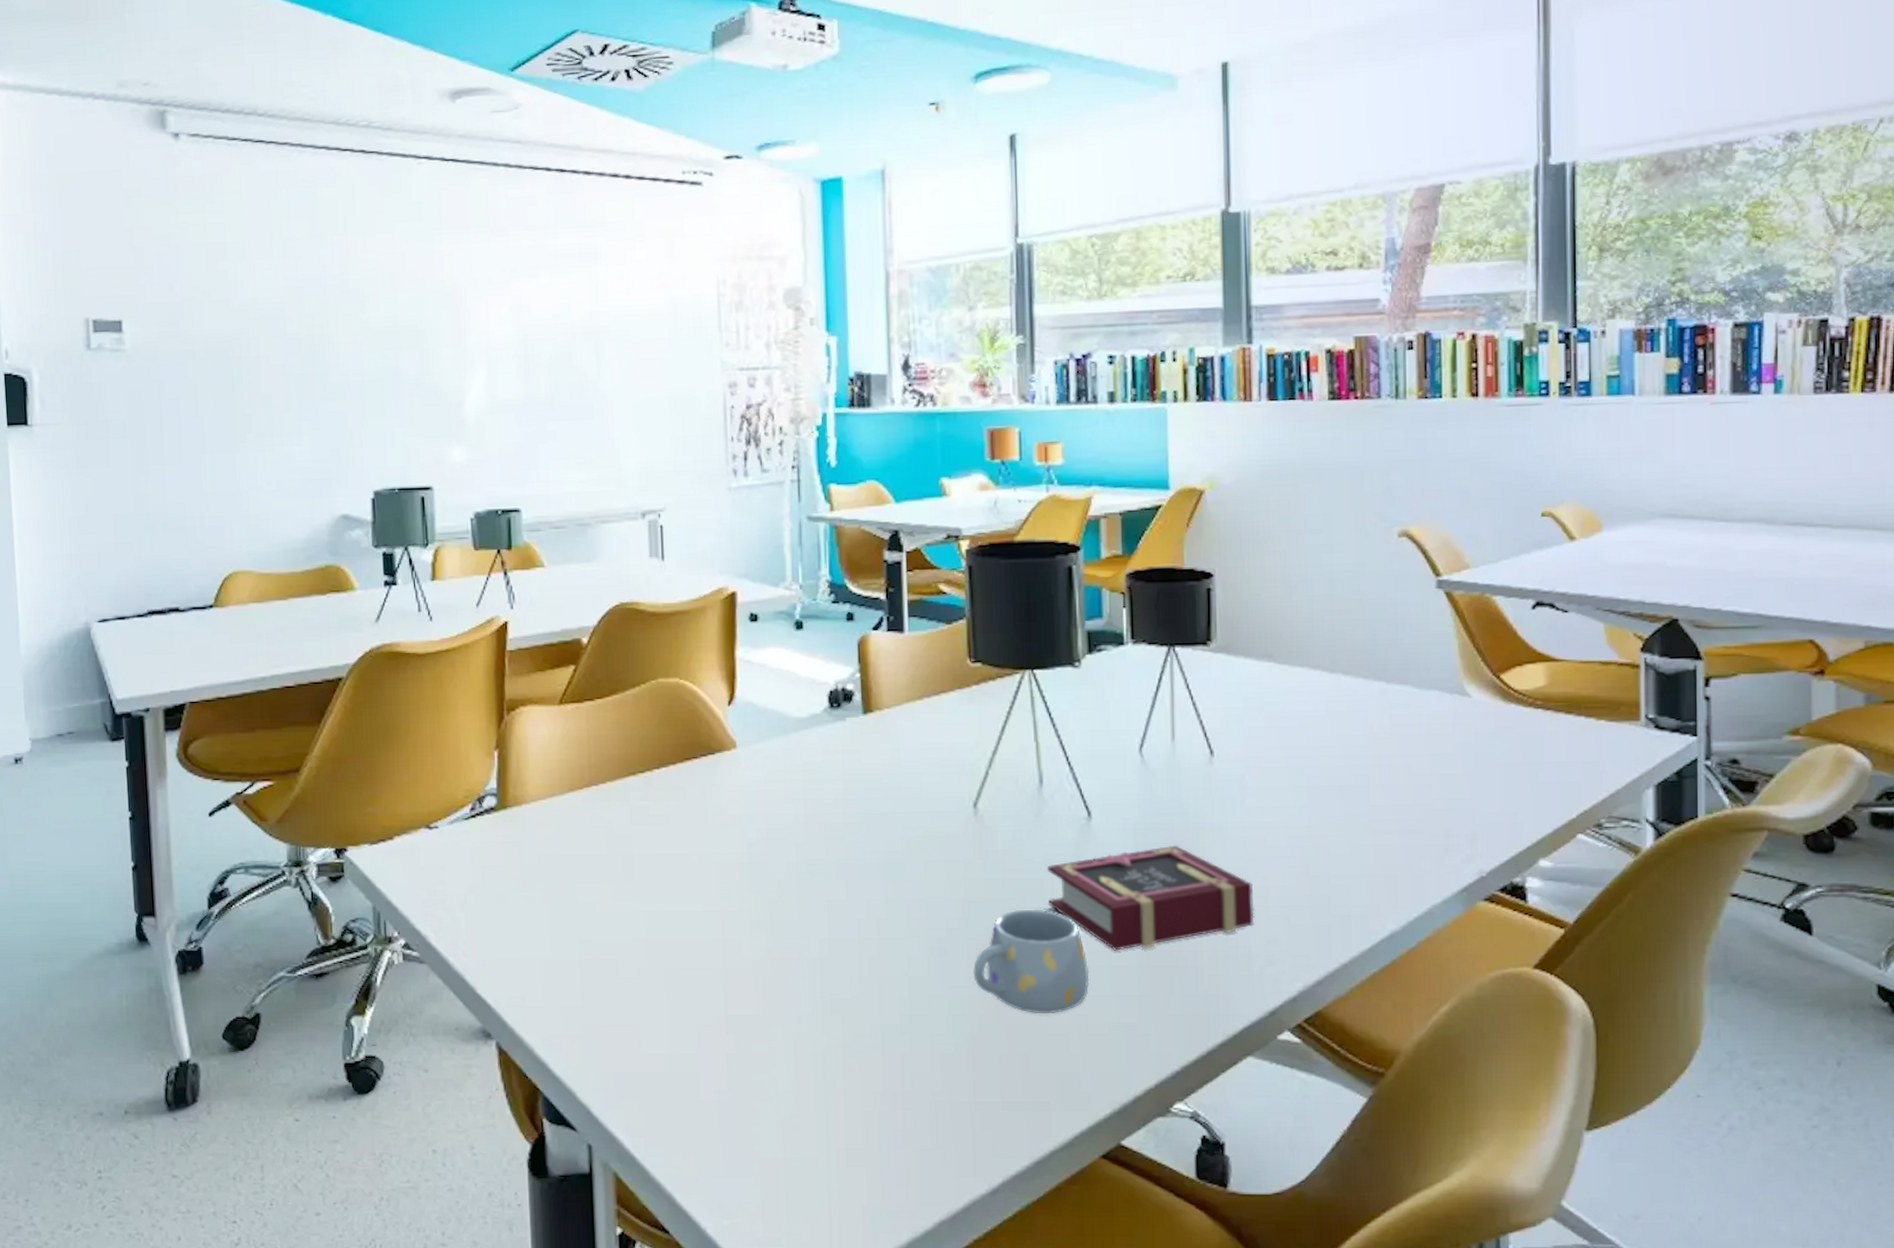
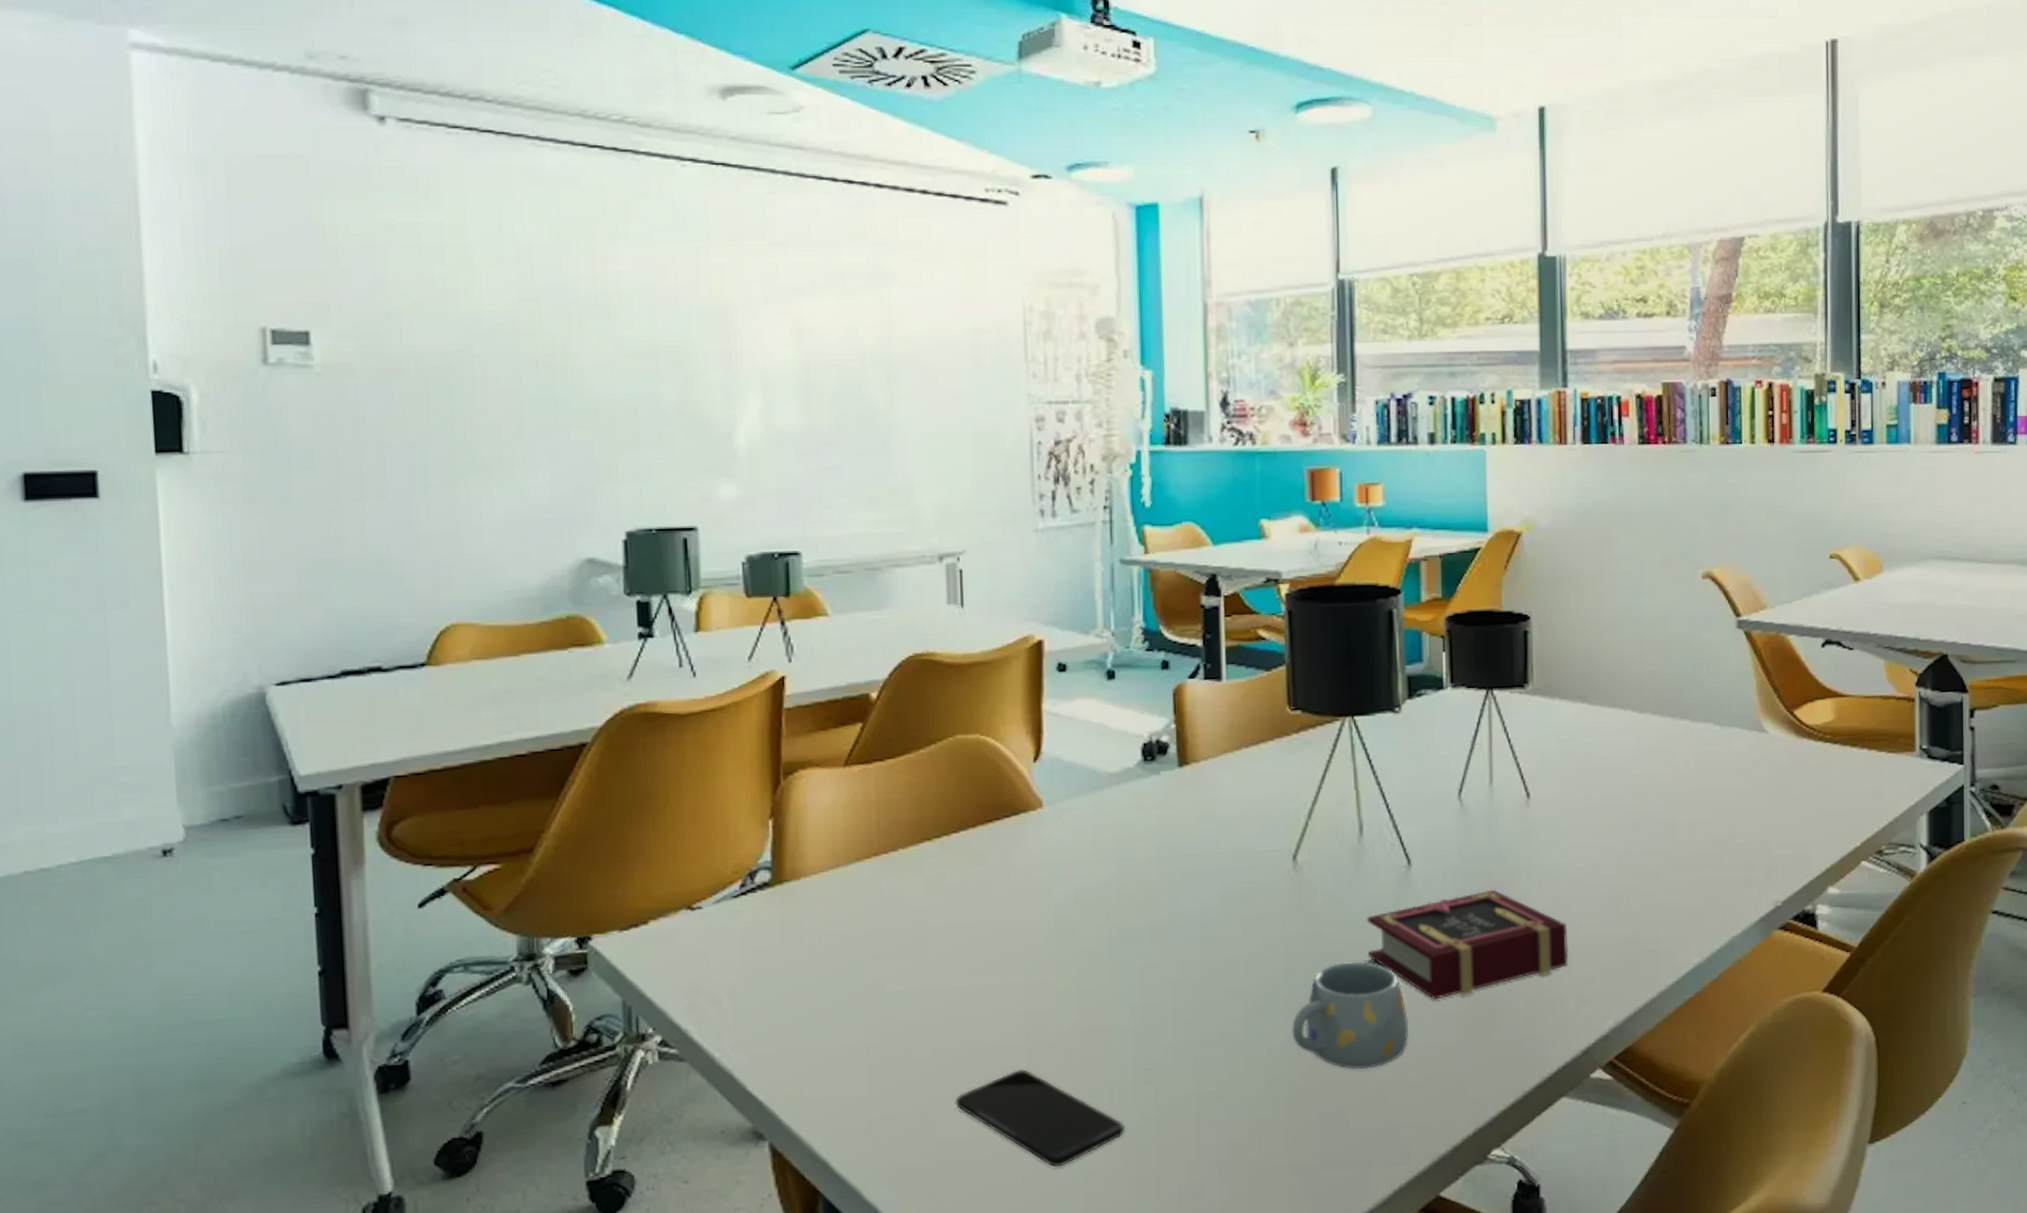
smartphone: none [658,991,815,1085] -> present [955,1069,1126,1167]

